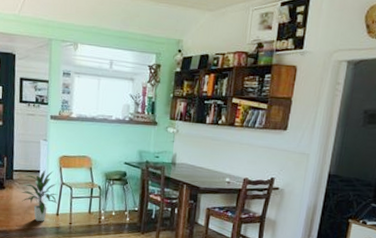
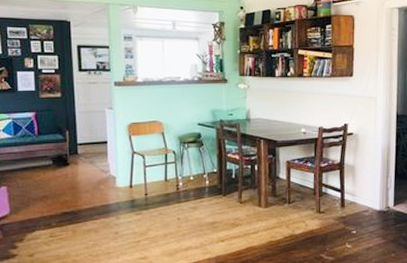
indoor plant: present [21,170,58,222] -> none [88,140,130,197]

